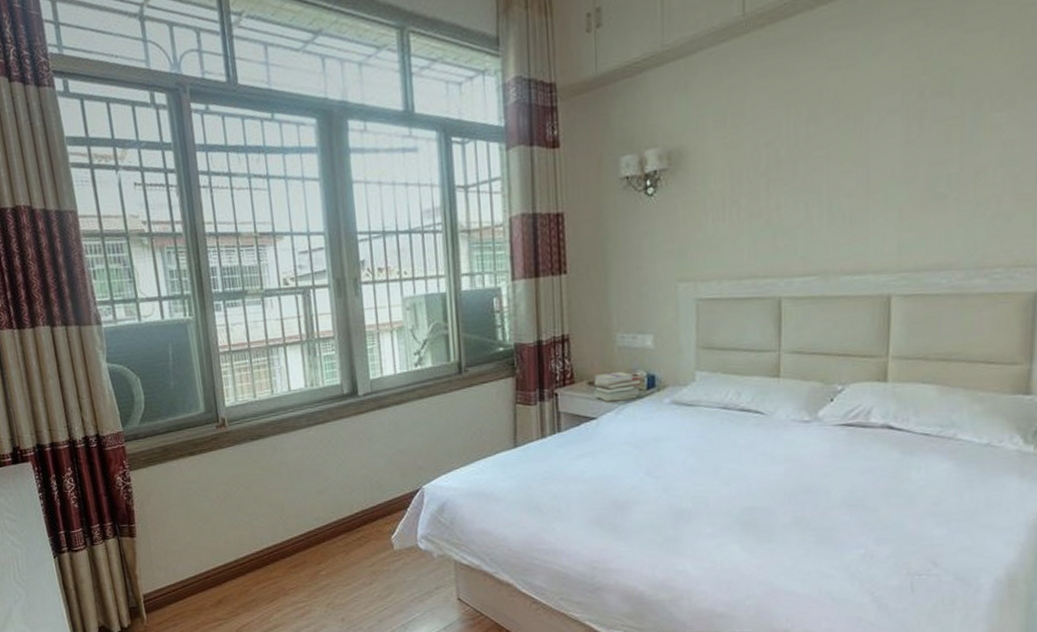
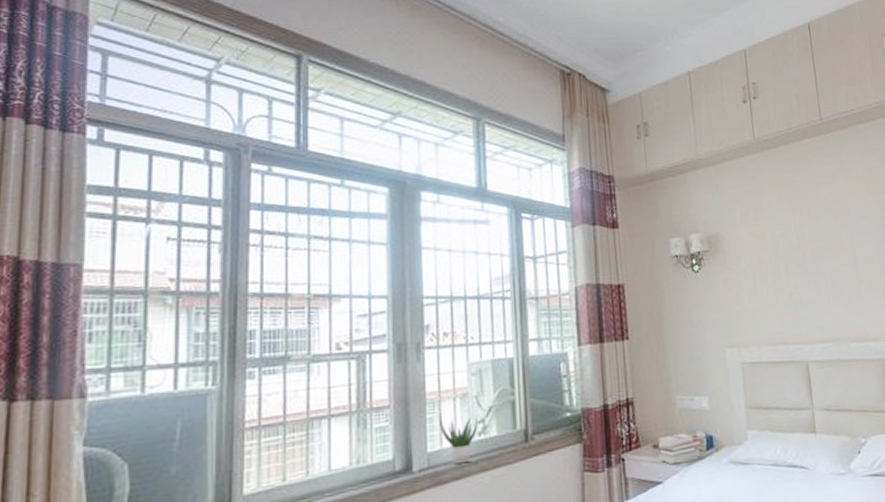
potted plant: none [379,344,414,391] -> present [440,413,478,465]

